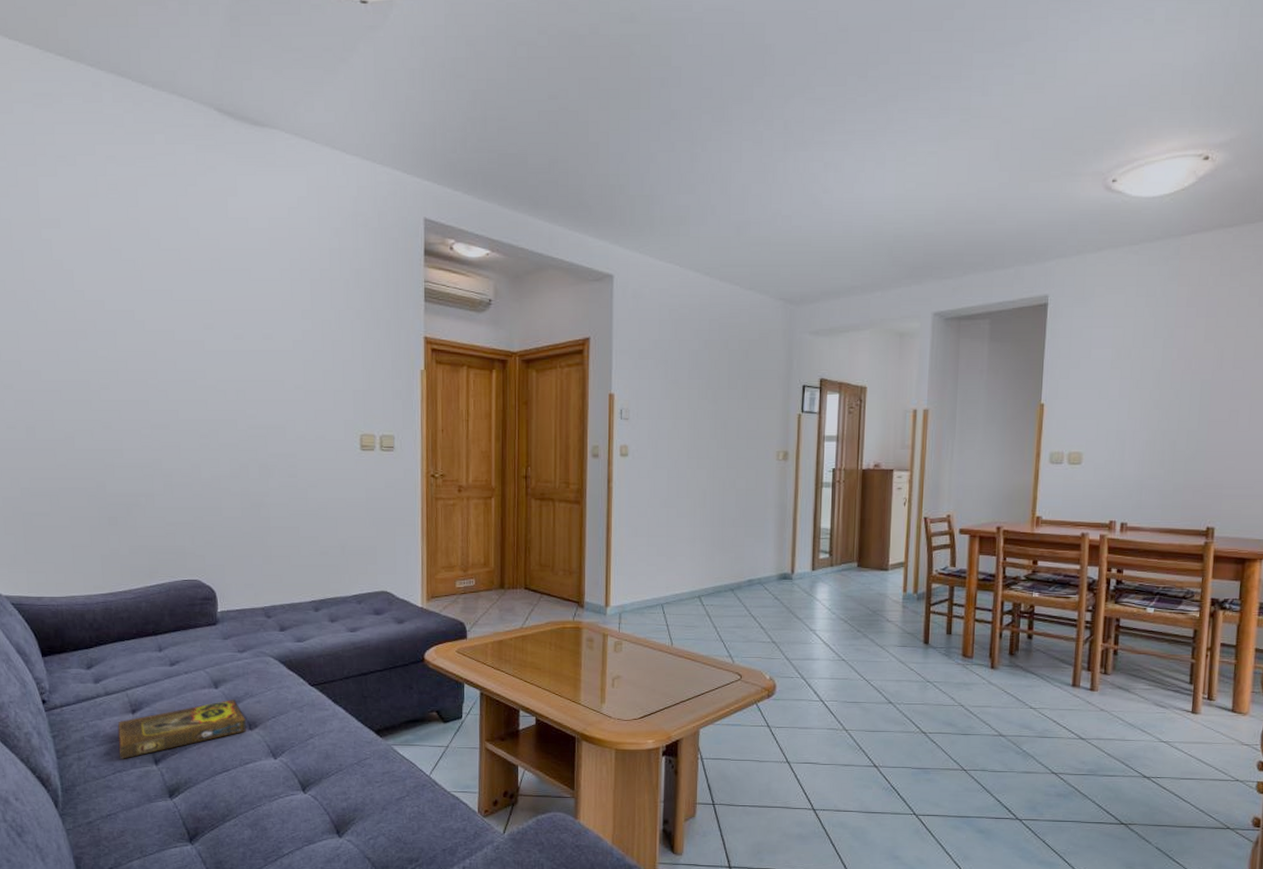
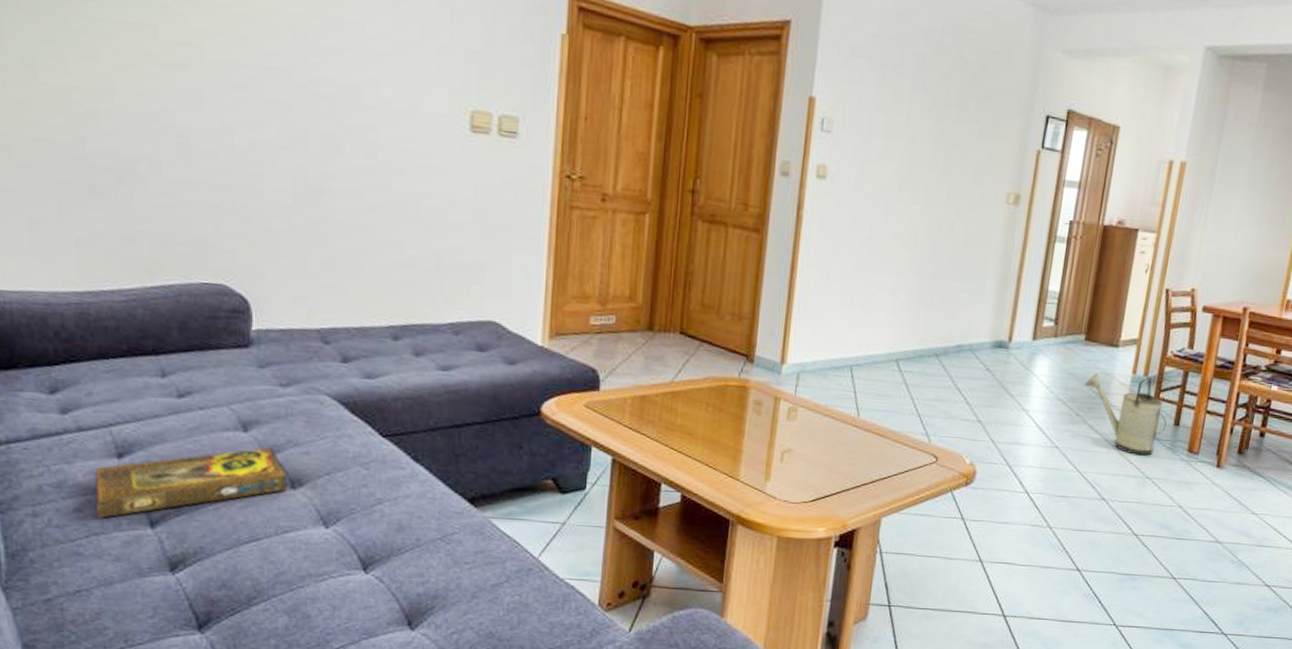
watering can: none [862,594,939,662] -> present [1085,374,1167,456]

